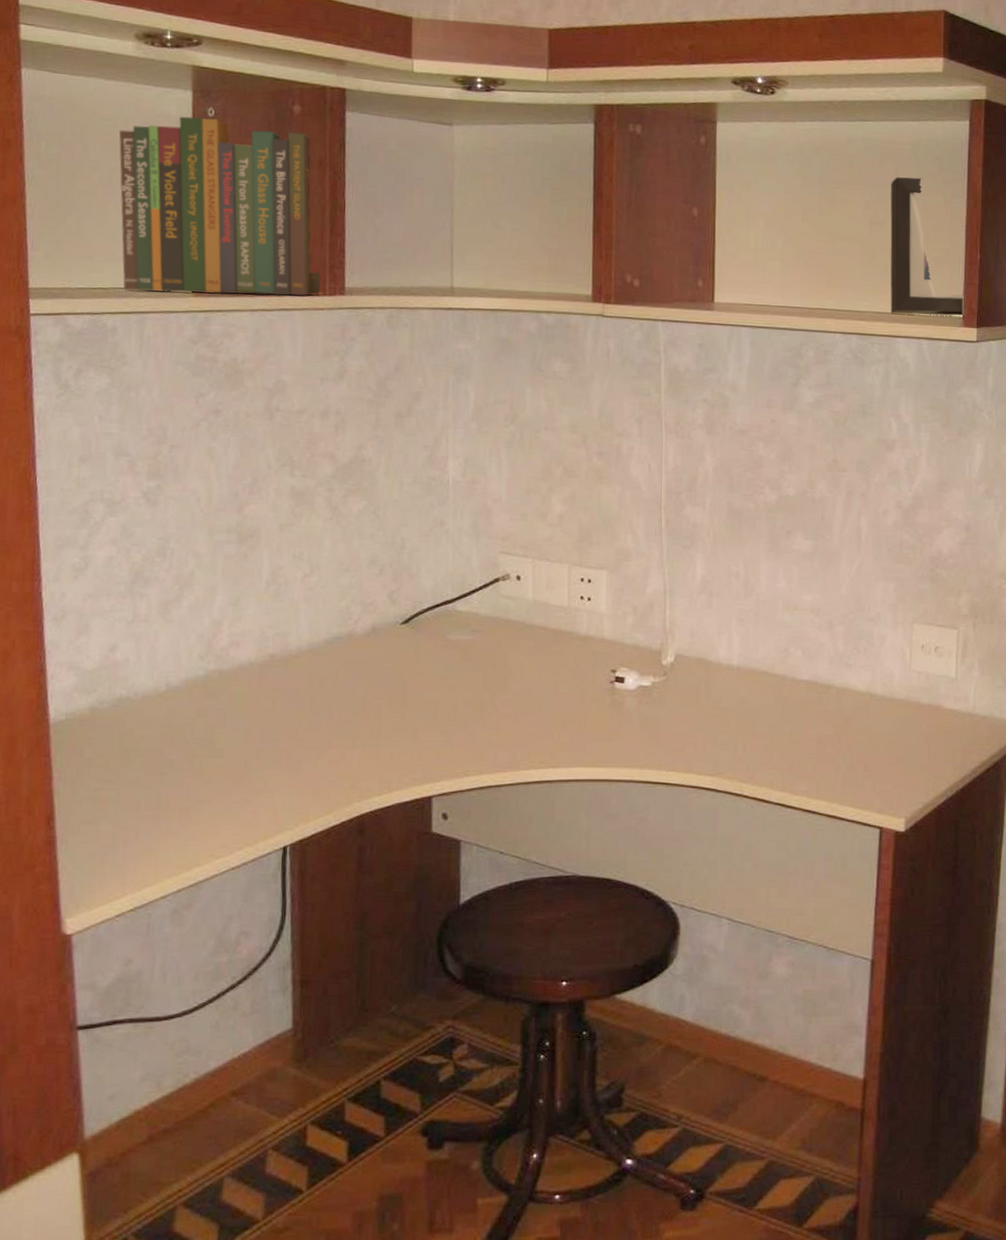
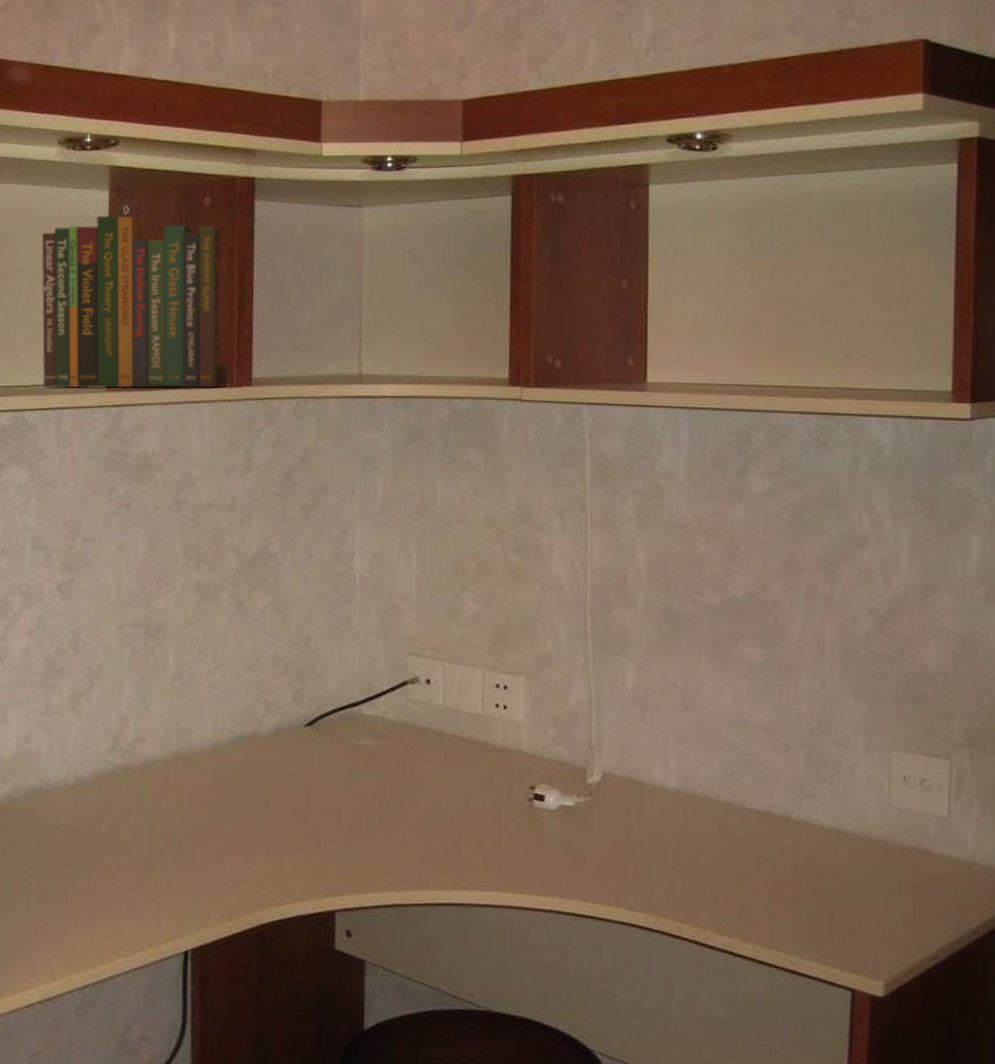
picture frame: present [890,177,965,316] -> none [858,232,955,390]

